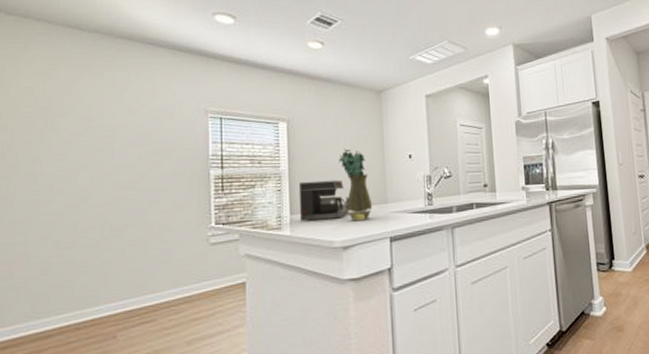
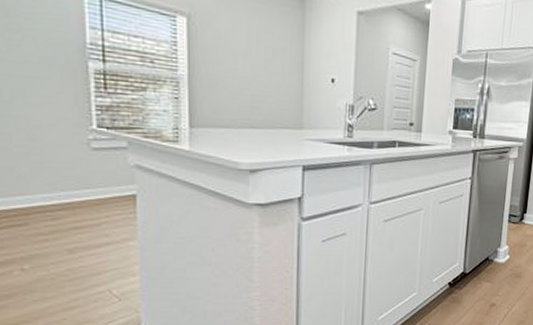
coffee maker: present [298,179,349,221] -> none [200,91,258,139]
vase: present [339,149,373,221] -> none [249,60,286,145]

